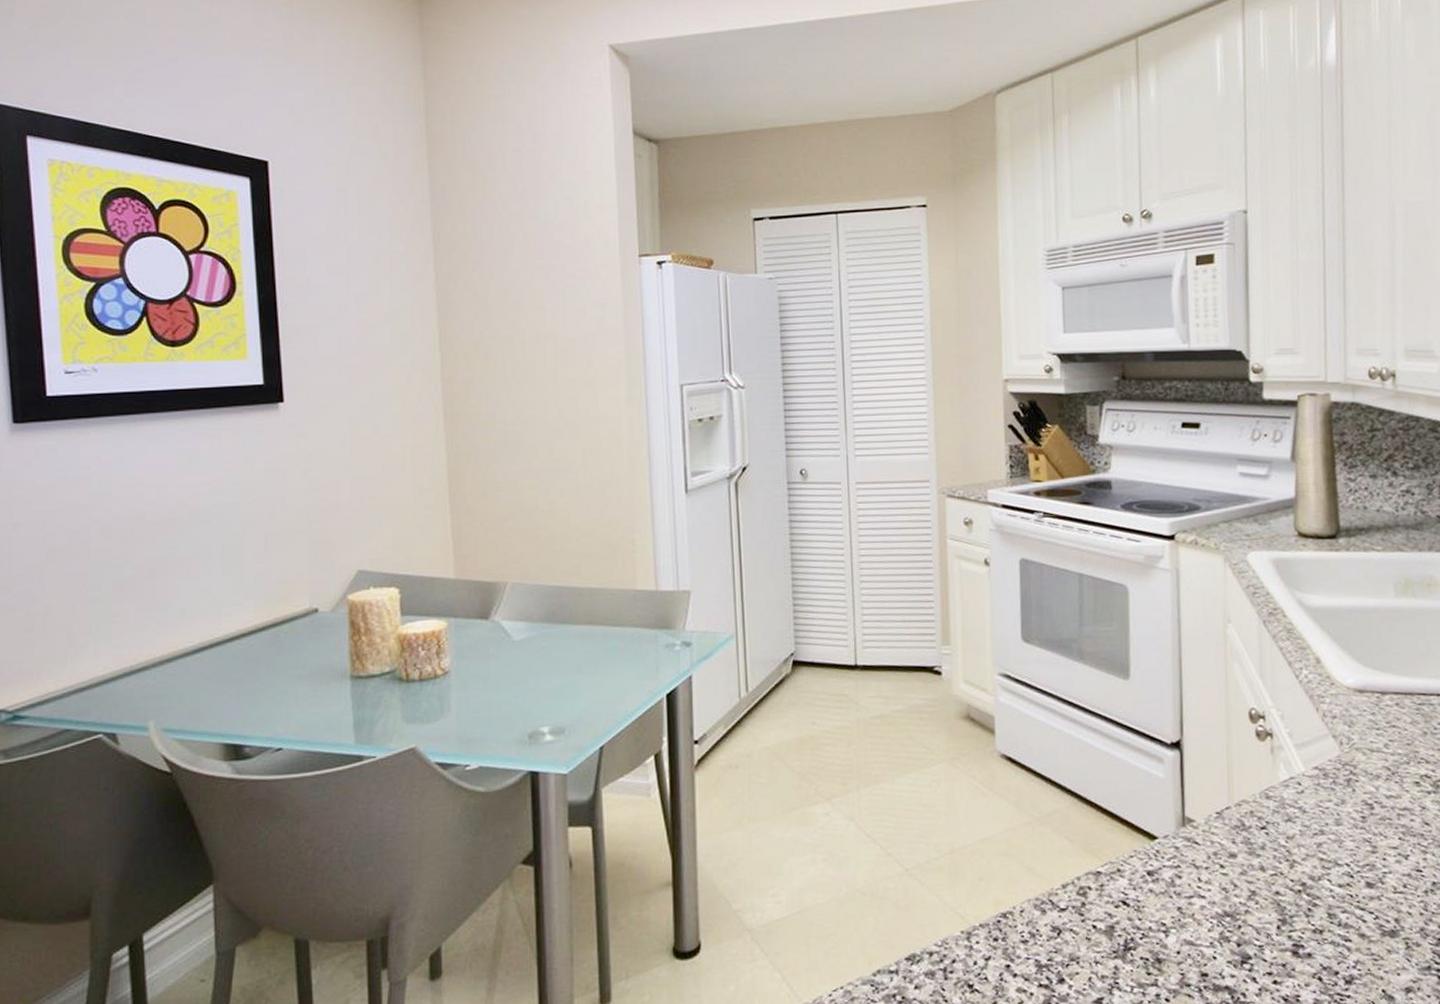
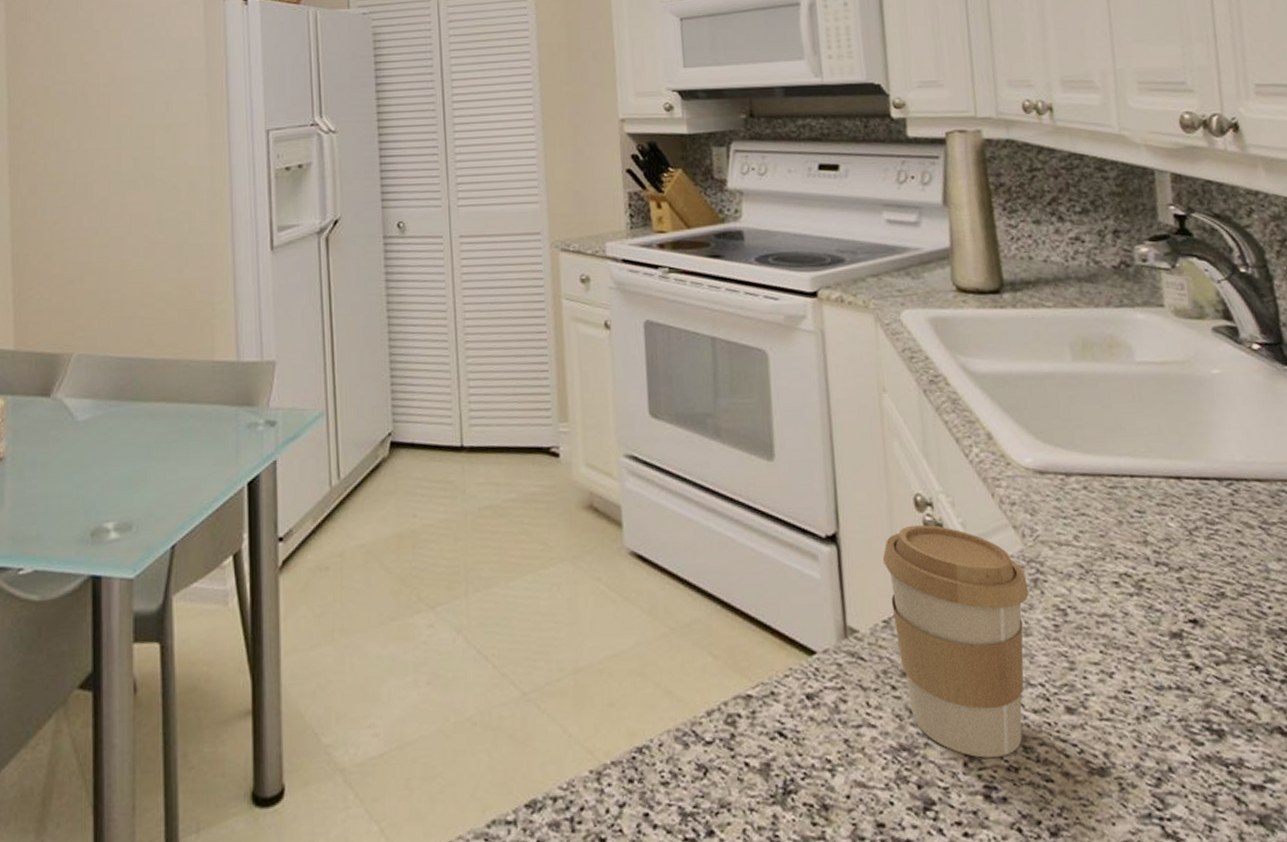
coffee cup: none [1219,733,1342,923] -> present [883,524,1029,758]

